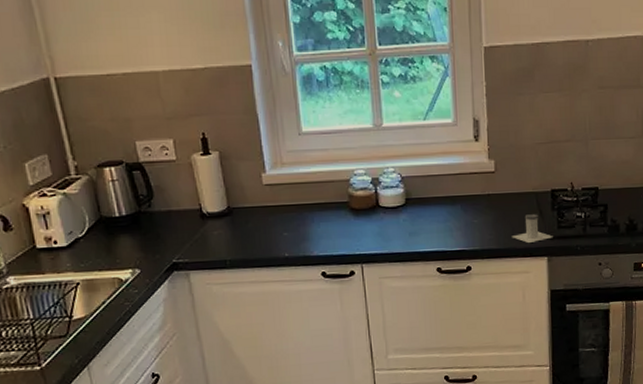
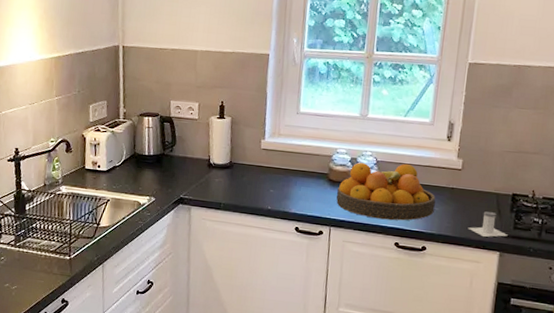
fruit bowl: none [363,174,473,245] -> present [336,162,436,221]

